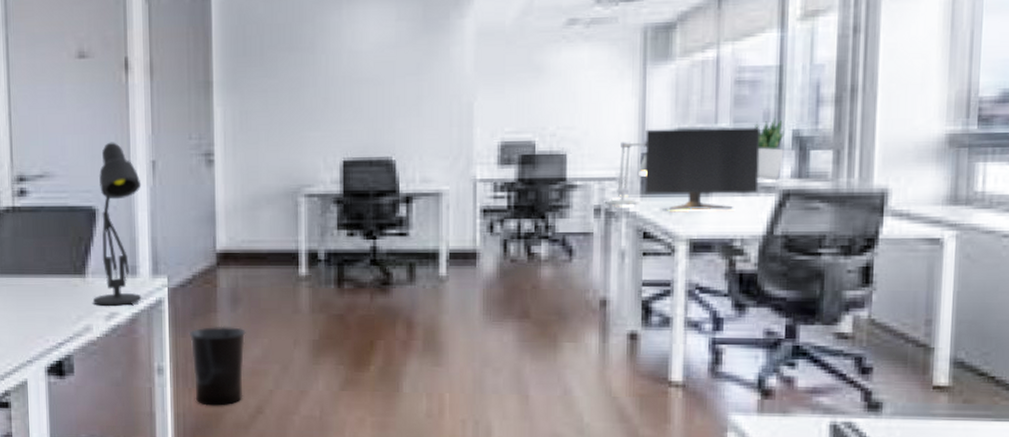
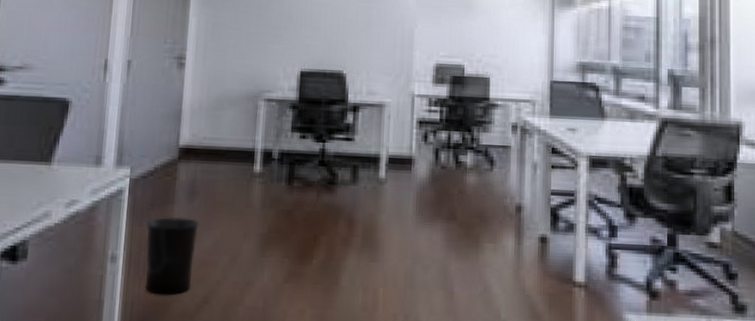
desk lamp: present [92,142,142,306] -> none [55,41,116,194]
desk lamp: present [605,140,647,206] -> none [521,70,555,125]
computer monitor: present [644,127,761,211] -> none [553,61,643,133]
planter: present [755,118,786,181] -> none [639,59,663,110]

